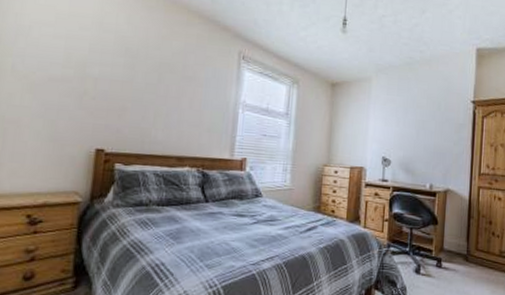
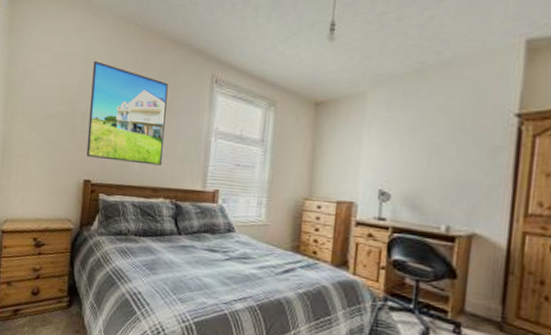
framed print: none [99,24,195,135] -> present [86,60,168,166]

